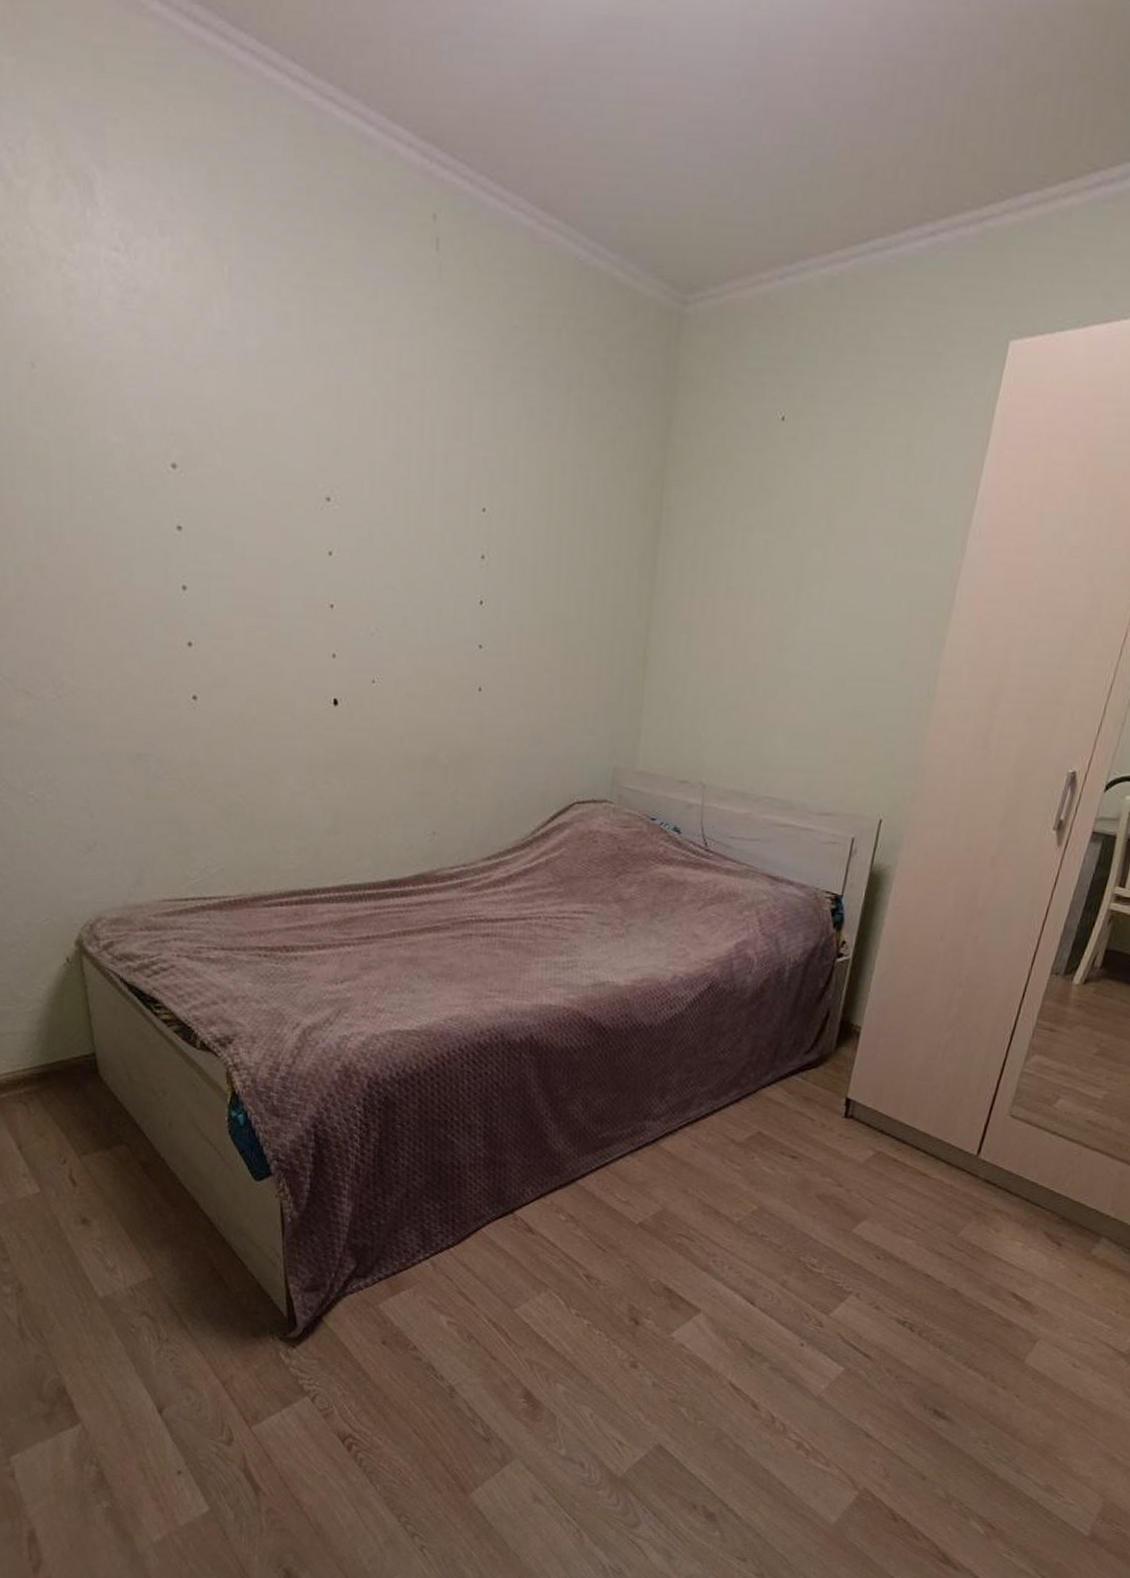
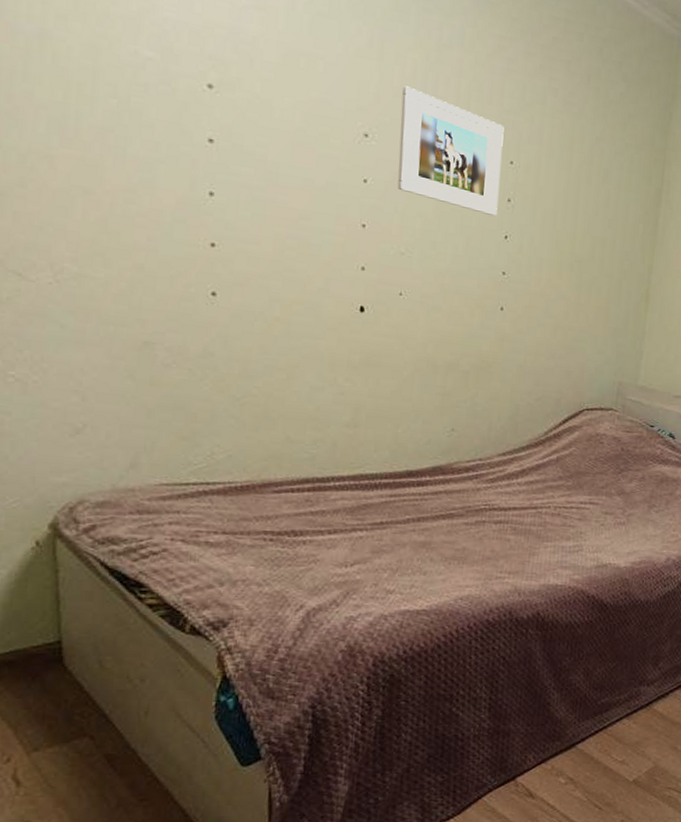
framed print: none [362,432,474,578] -> present [397,86,504,216]

